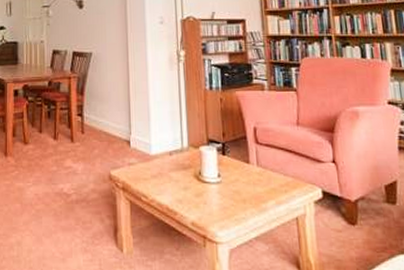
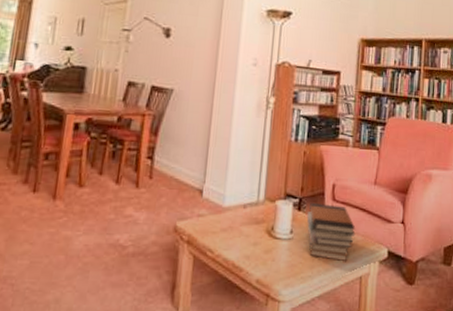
book stack: none [231,146,285,204] -> present [306,202,356,262]

